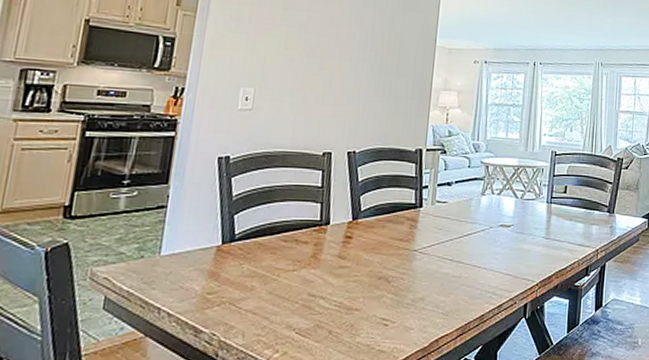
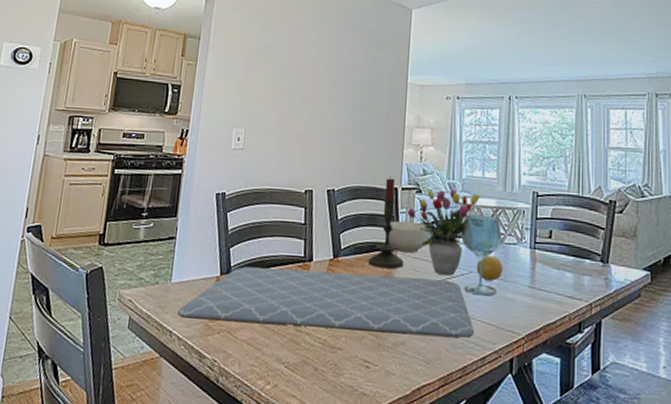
placemat: none [168,233,492,292] -> present [177,266,474,338]
candle: none [389,138,427,228] -> present [368,176,404,269]
bowl: none [407,181,454,213] -> present [384,220,430,254]
flower arrangement: none [431,150,503,232] -> present [407,189,481,276]
wine glass: none [483,173,522,249] -> present [461,214,502,296]
fruit: none [496,211,521,235] -> present [476,255,503,281]

